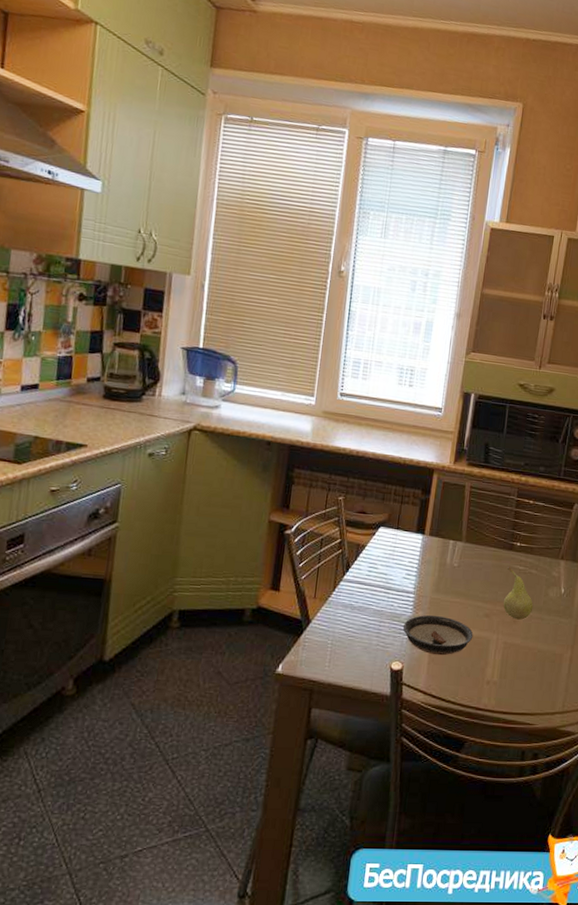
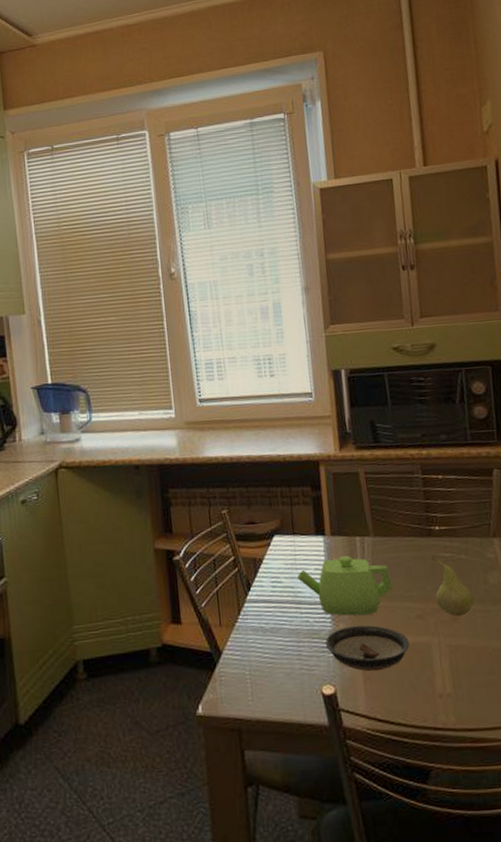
teapot: none [391,555,471,607] -> present [296,556,393,616]

